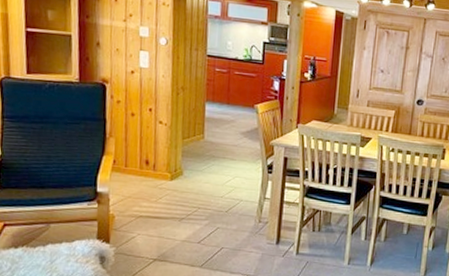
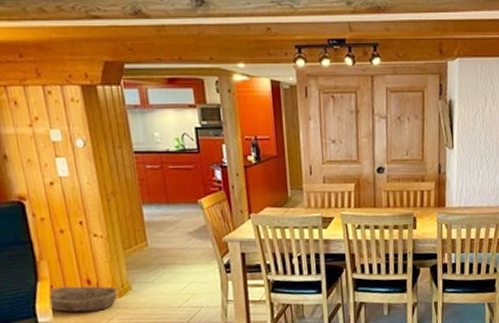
basket: none [108,163,172,190] -> present [48,285,119,313]

